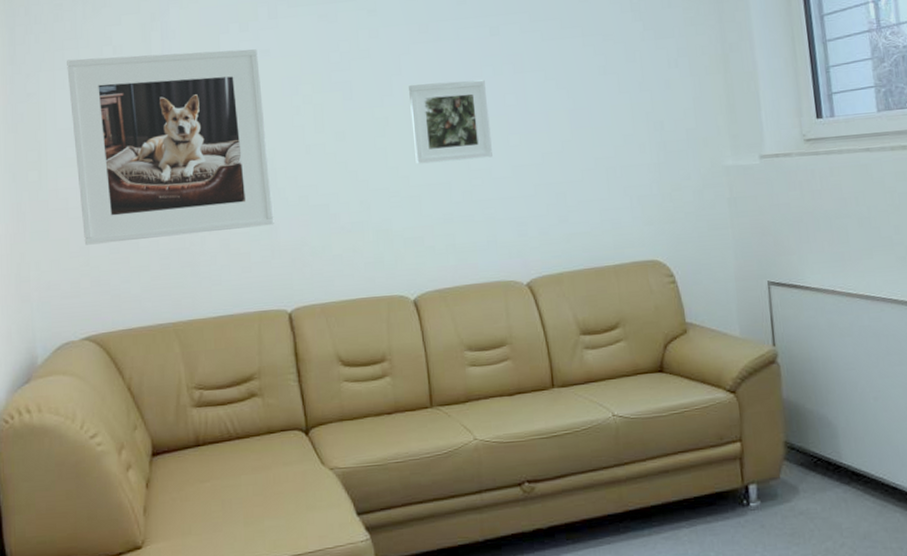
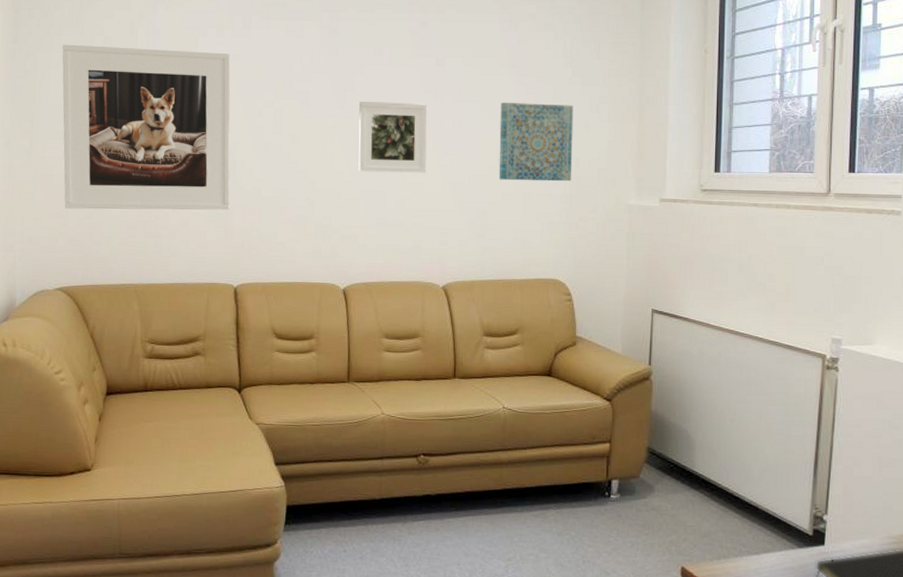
wall art: none [567,62,658,156] -> present [498,102,574,182]

